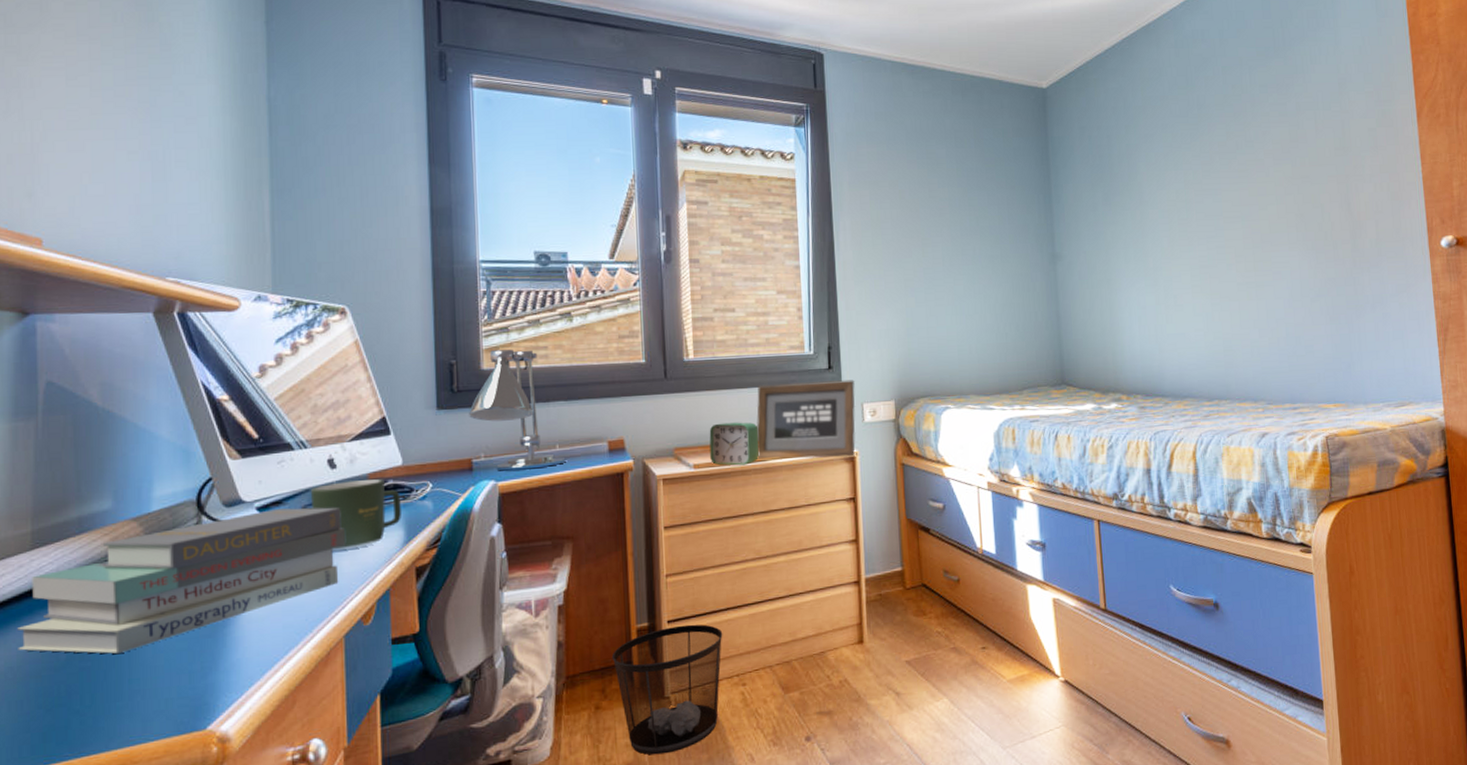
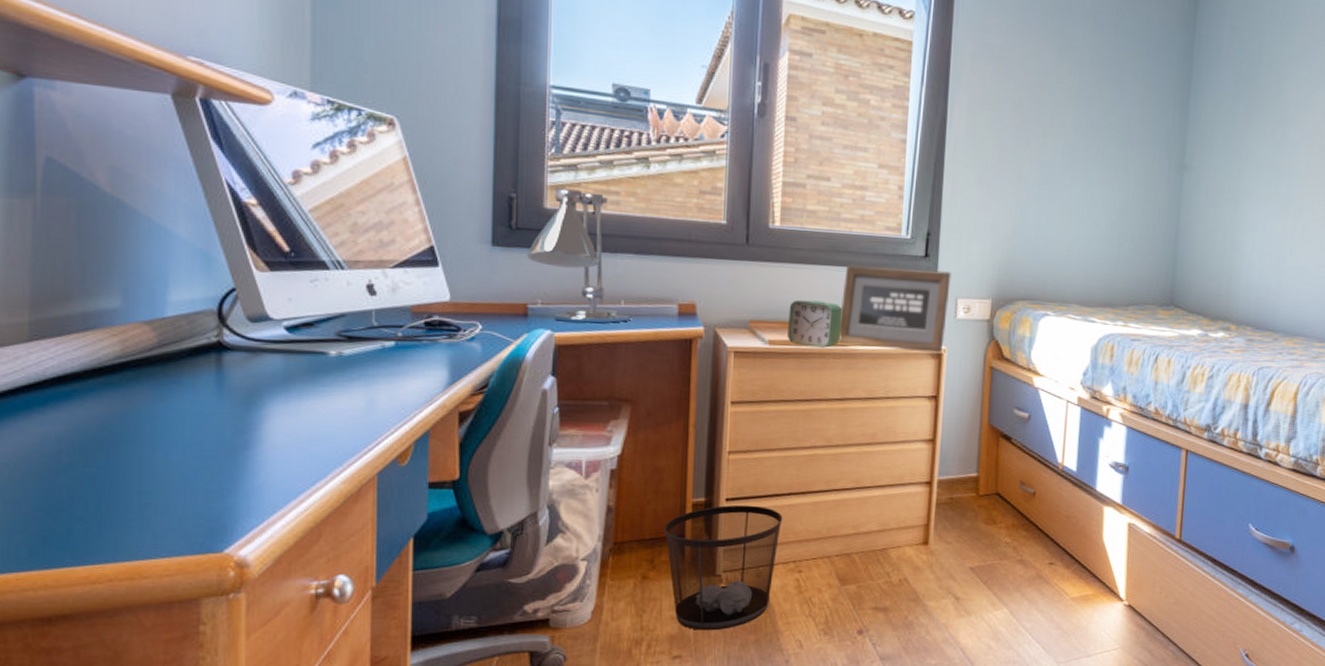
books: present [17,507,345,655] -> none [13,331,382,464]
mug: present [310,479,401,552] -> none [346,310,446,385]

